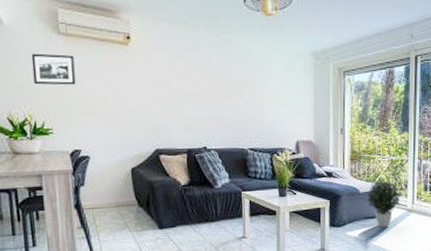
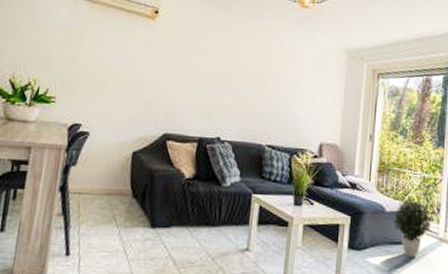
picture frame: present [31,53,76,85] -> none [47,16,96,54]

